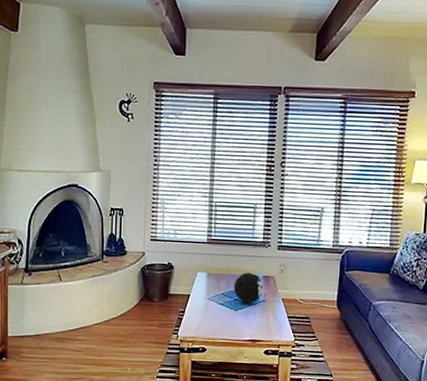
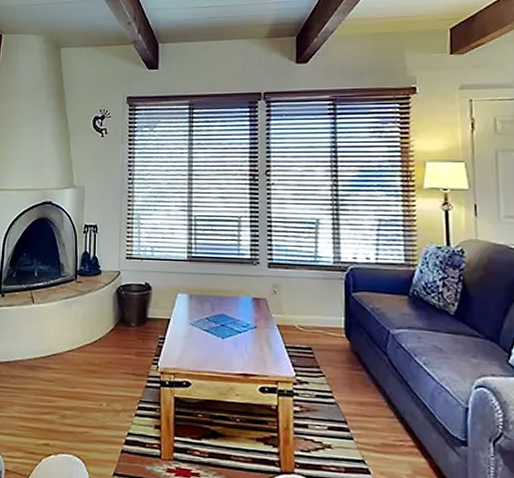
decorative orb: present [233,272,264,303] -> none [219,294,255,330]

